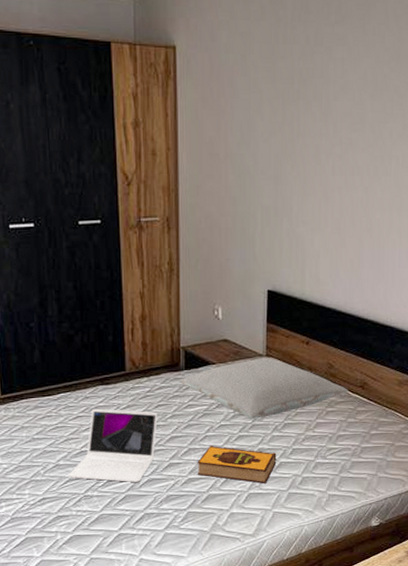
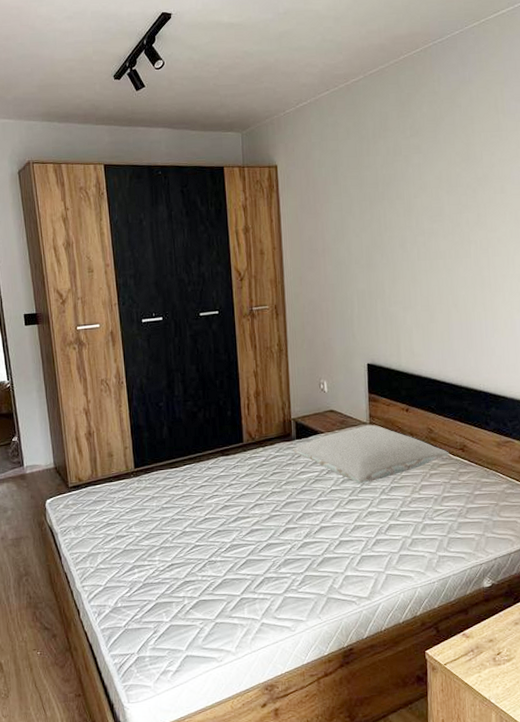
laptop: present [68,408,158,483] -> none [194,477,274,548]
hardback book: present [197,445,277,483] -> none [311,509,386,546]

